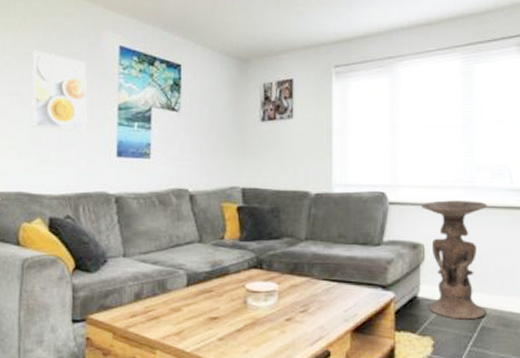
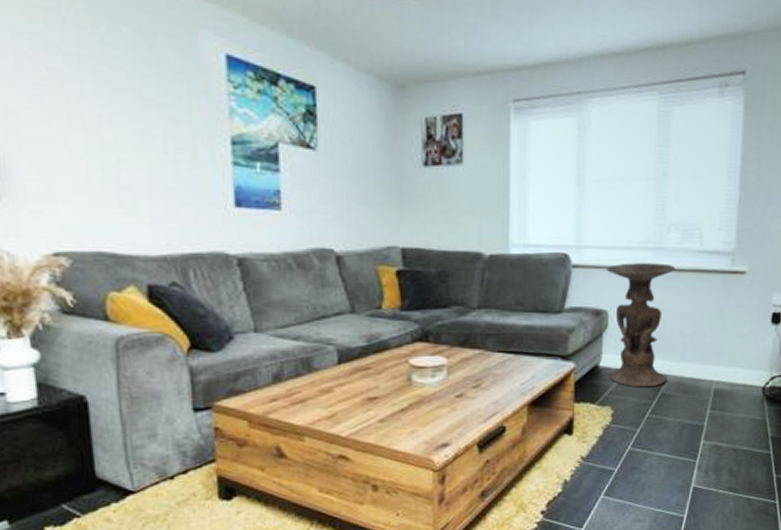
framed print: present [31,51,87,131] -> none [93,53,188,172]

